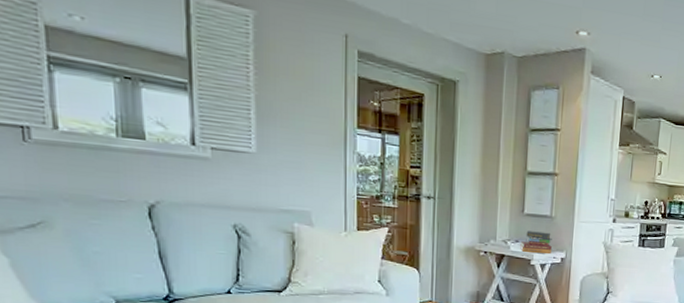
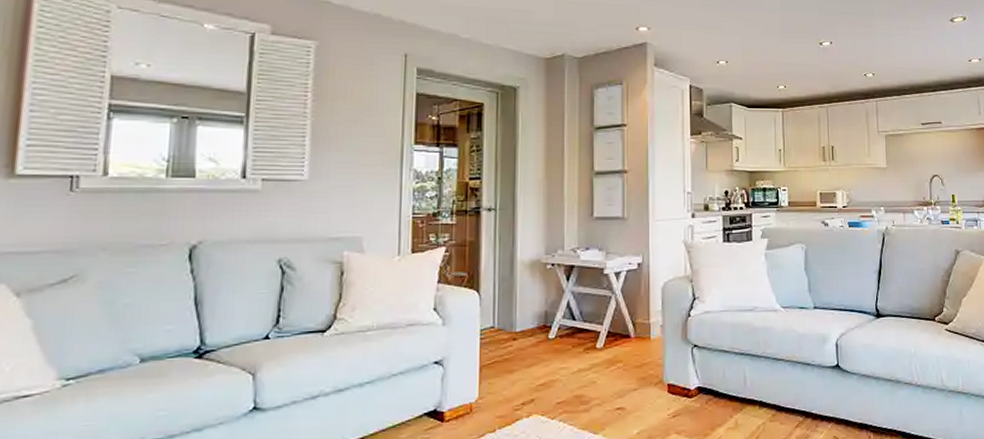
books: present [520,231,552,255] -> none [591,235,626,261]

